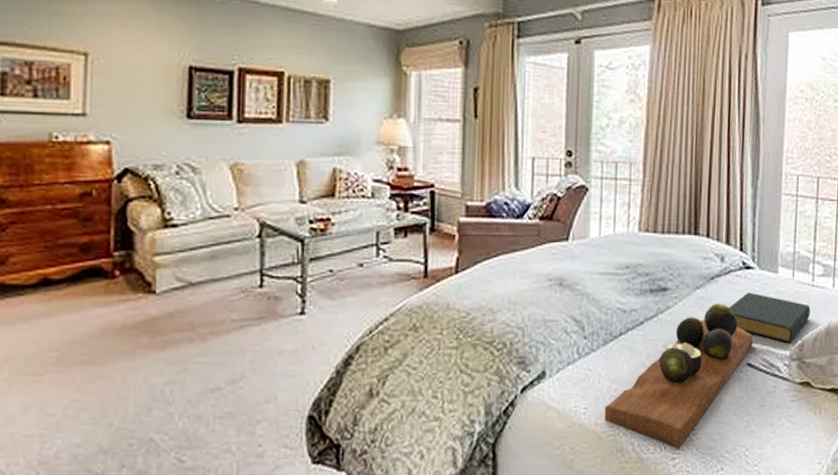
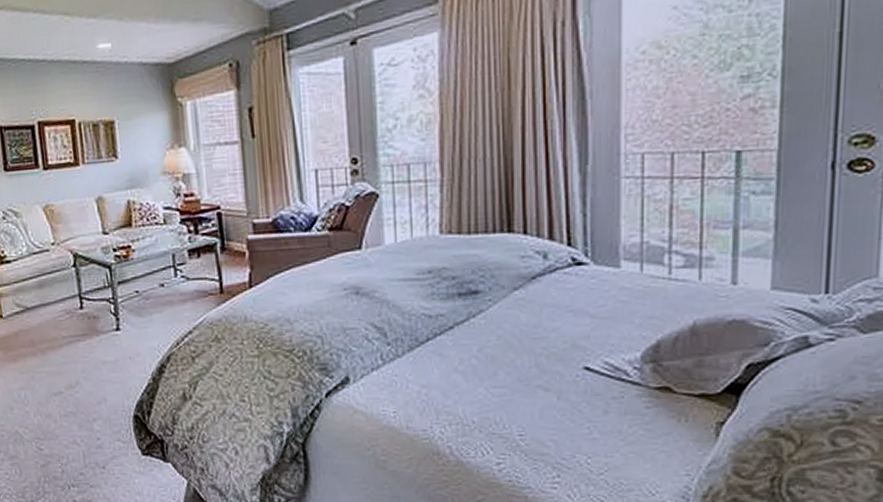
decorative tray: present [604,303,753,449] -> none [415,304,590,454]
hardback book: present [728,292,811,342] -> none [556,290,668,344]

